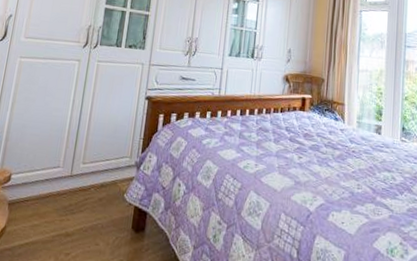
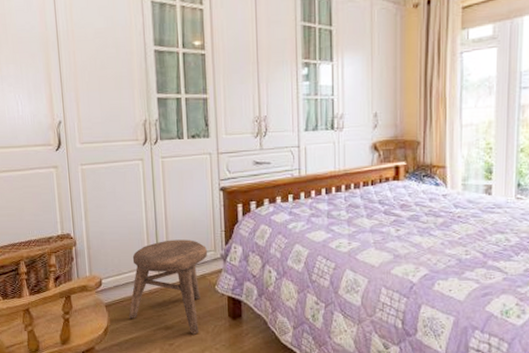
stool: none [30,141,124,245] -> present [129,239,208,335]

